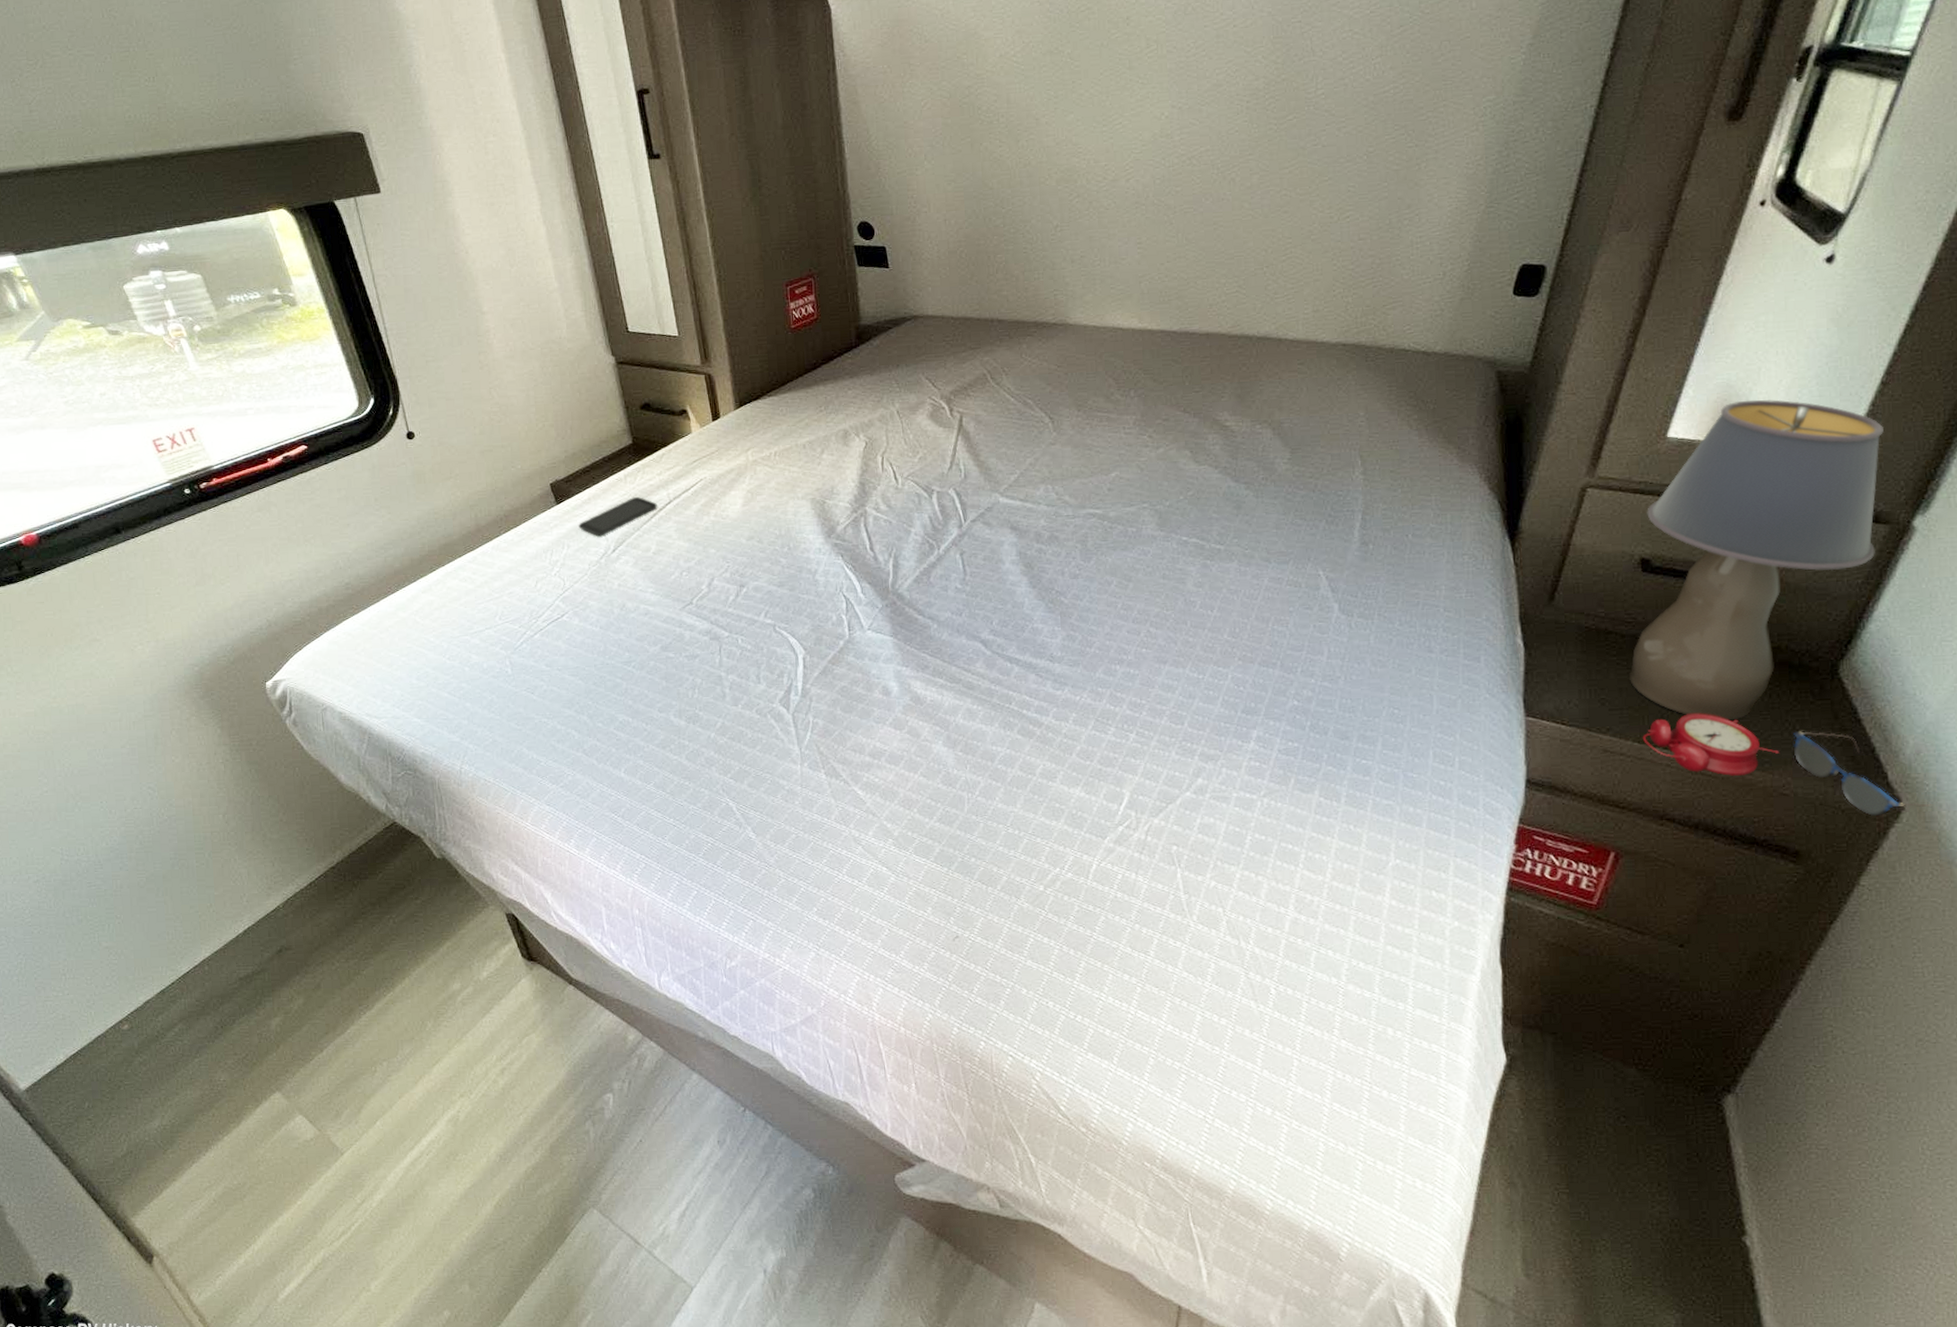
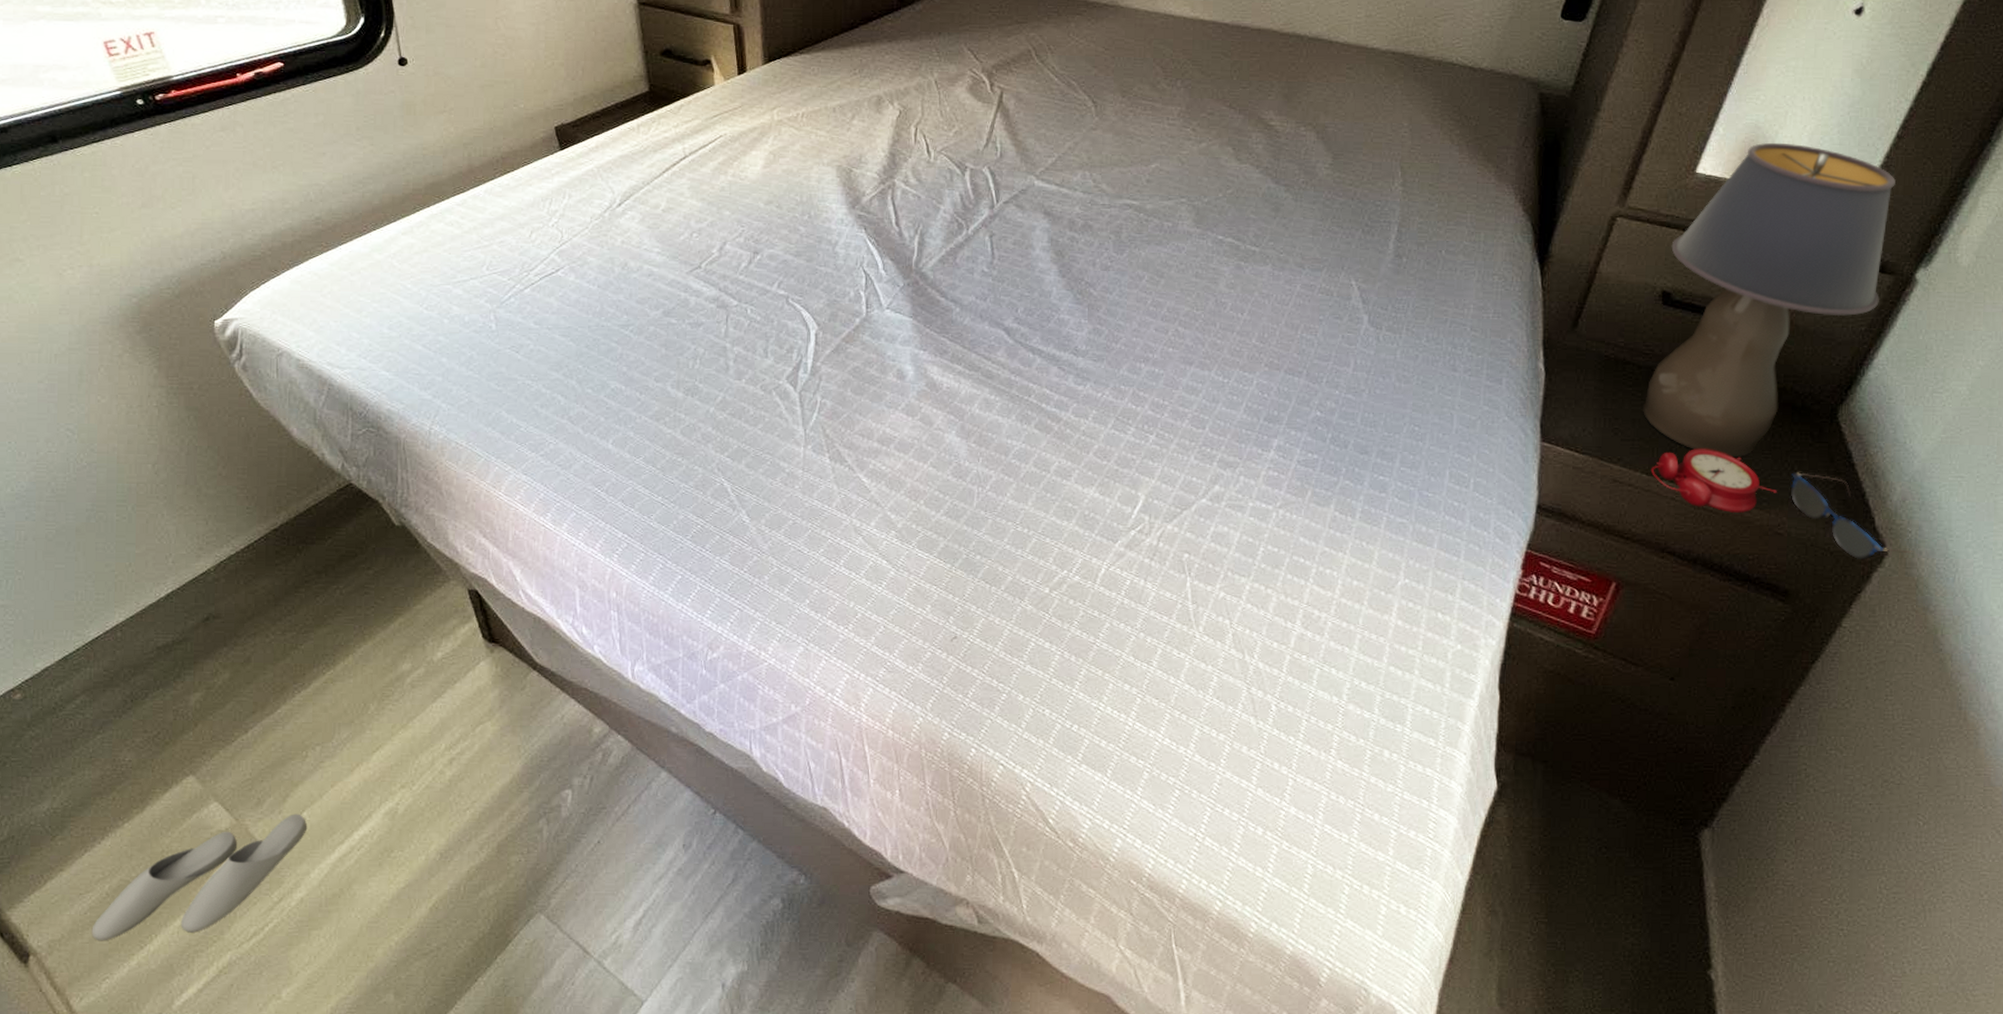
slippers: none [203,1123,381,1243] -> present [91,813,307,941]
mobile phone: present [578,496,657,536] -> none [583,148,671,187]

